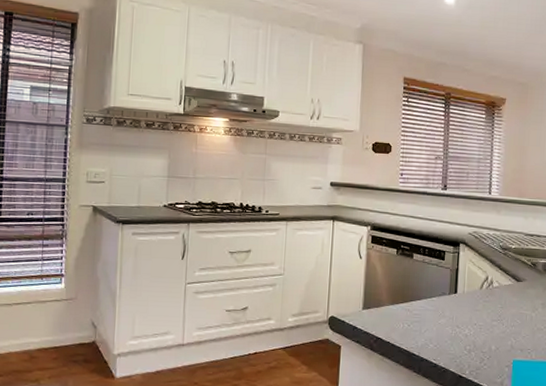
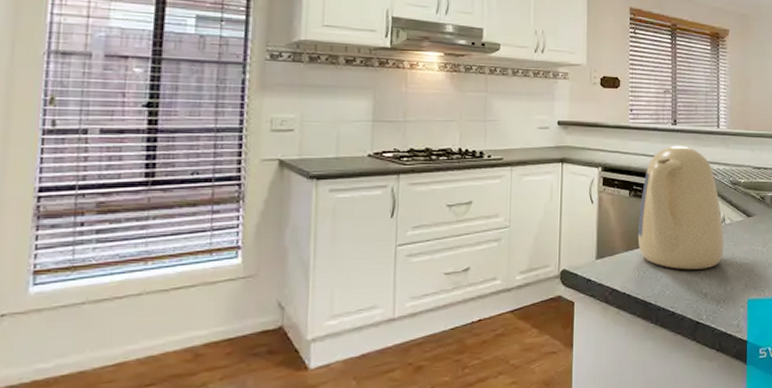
kettle: none [403,209,492,328] -> present [637,146,725,270]

